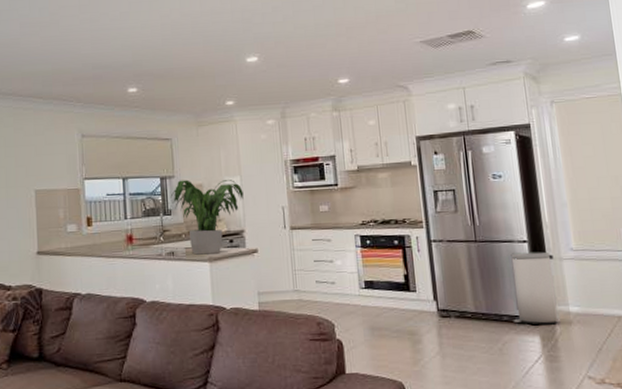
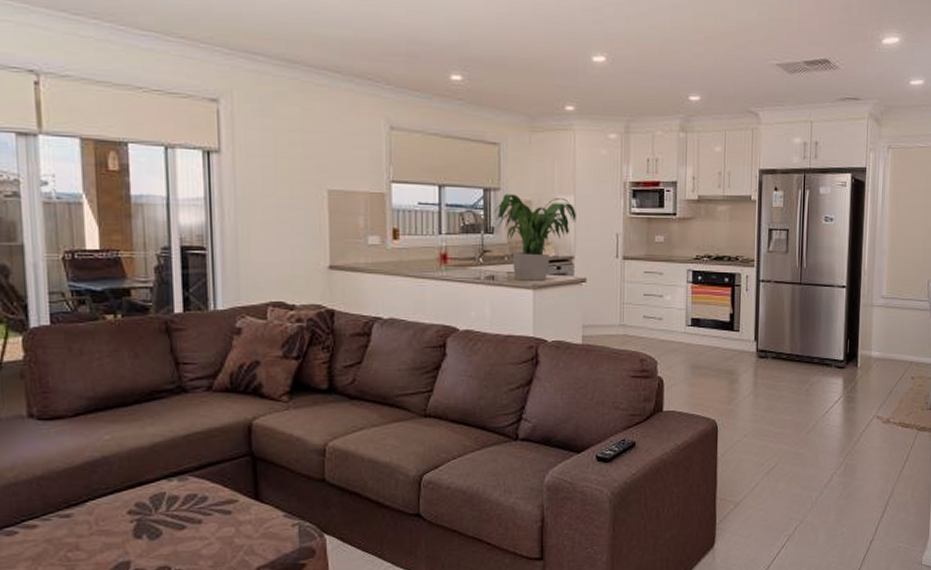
pedal bin: present [511,251,559,326] -> none [822,297,866,368]

